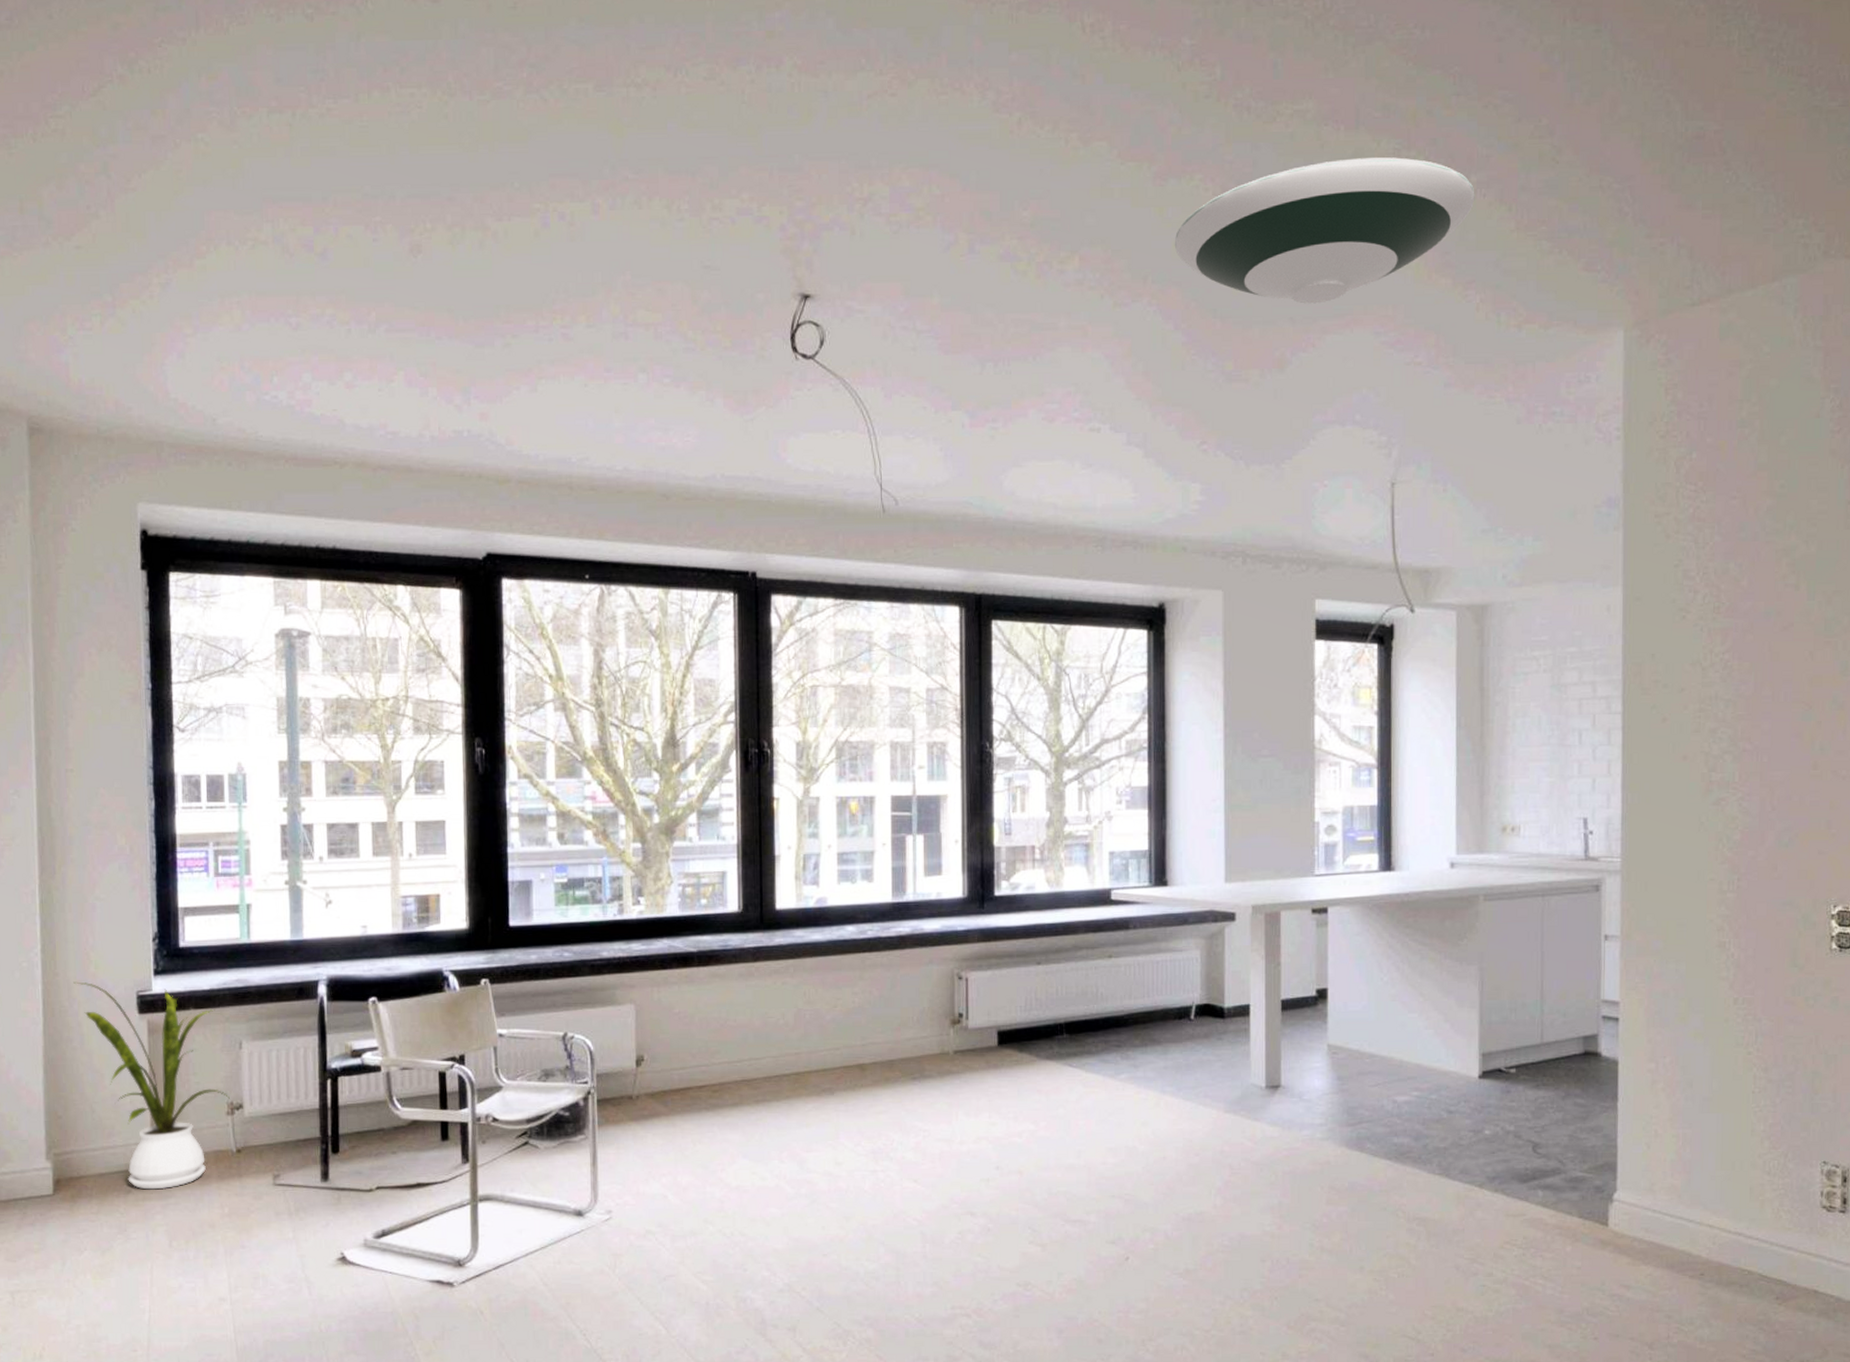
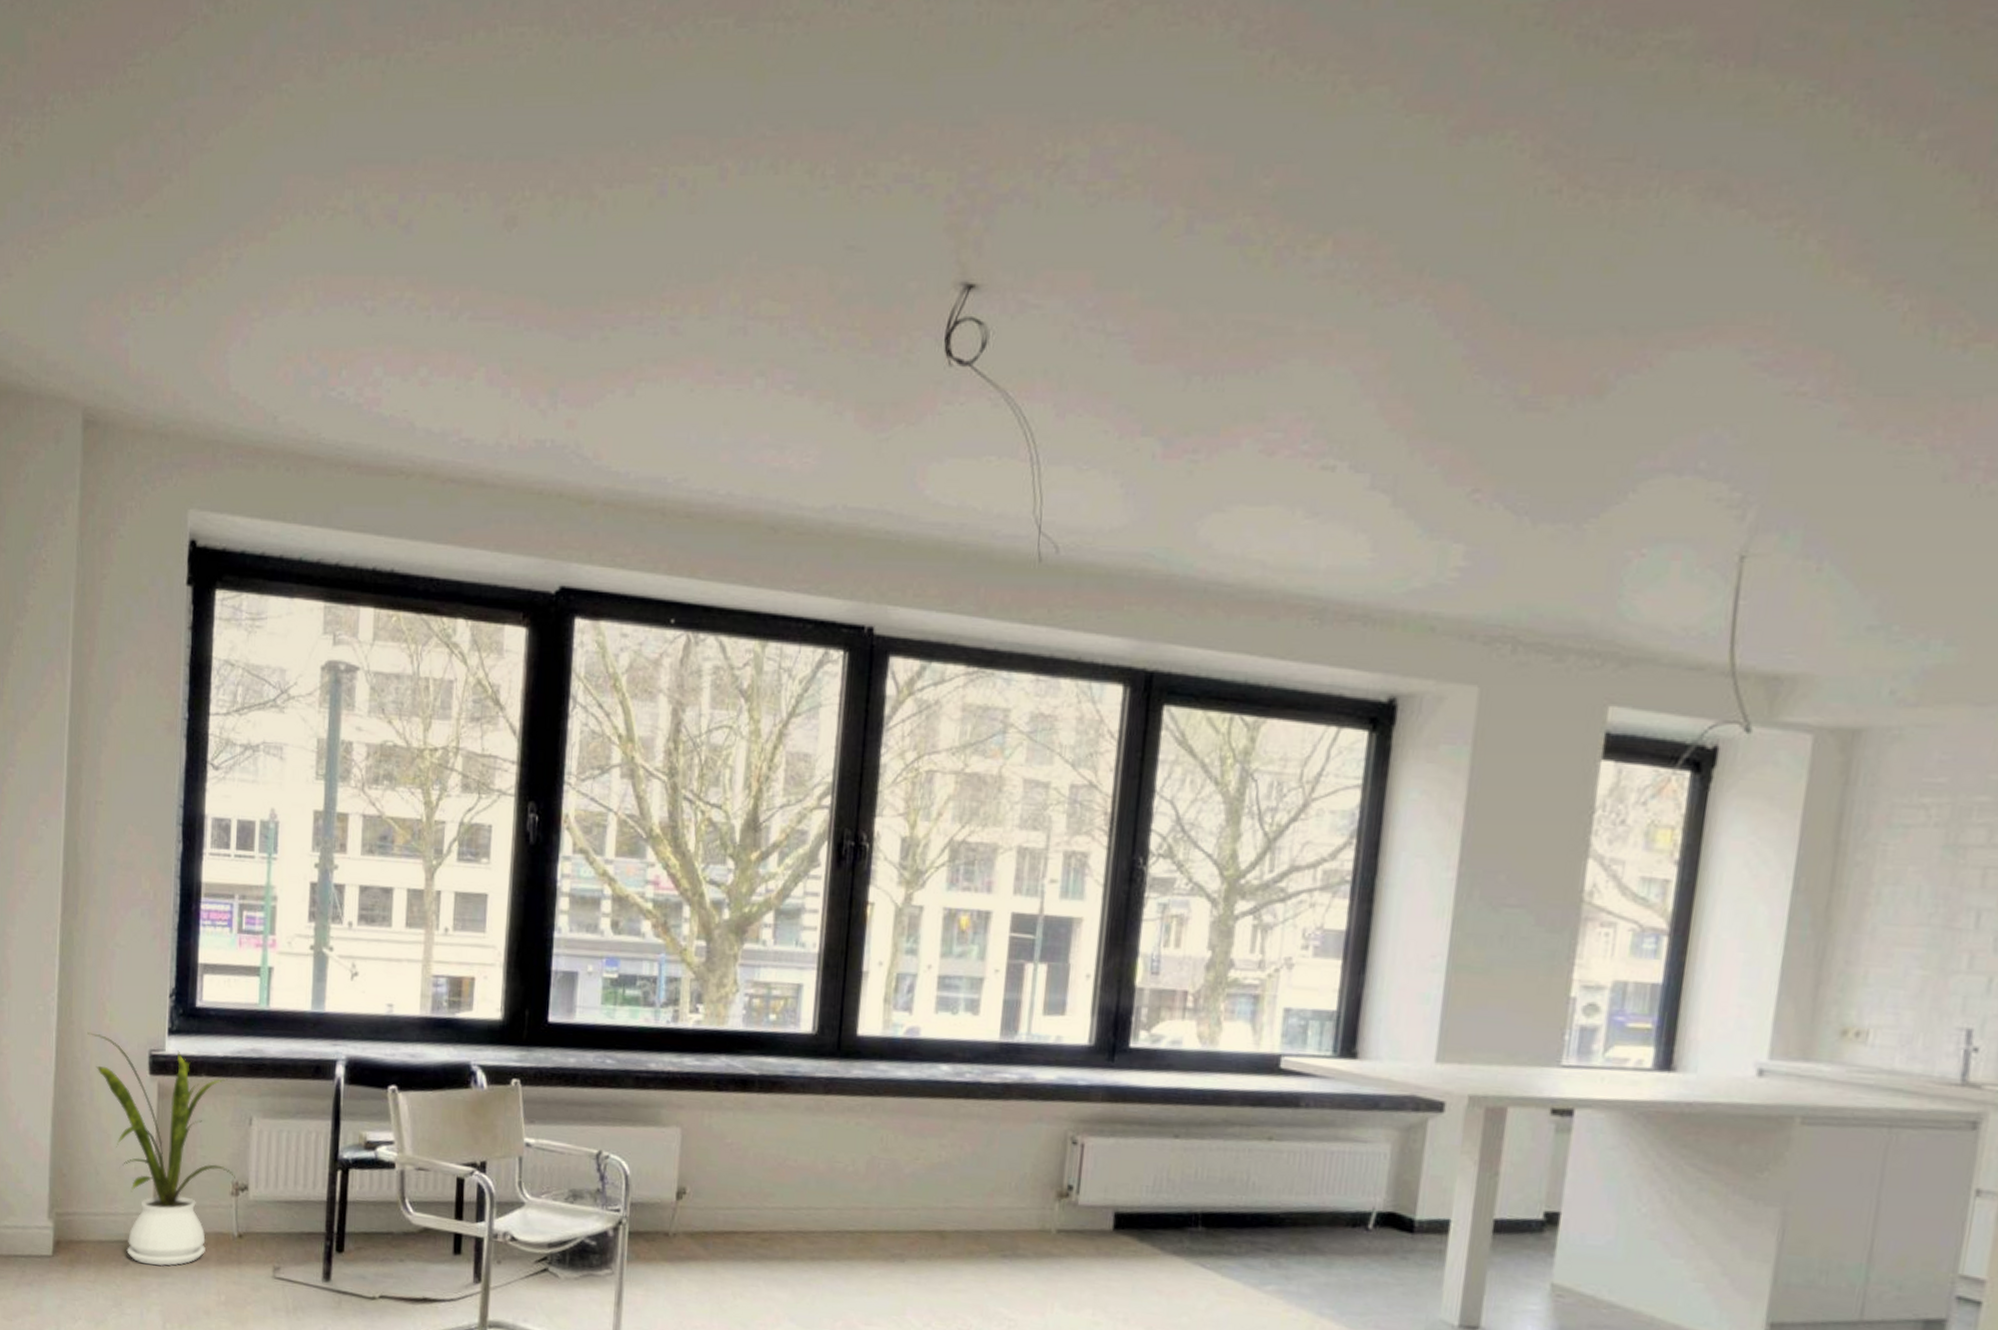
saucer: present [1174,157,1475,304] -> none [1467,106,1923,308]

